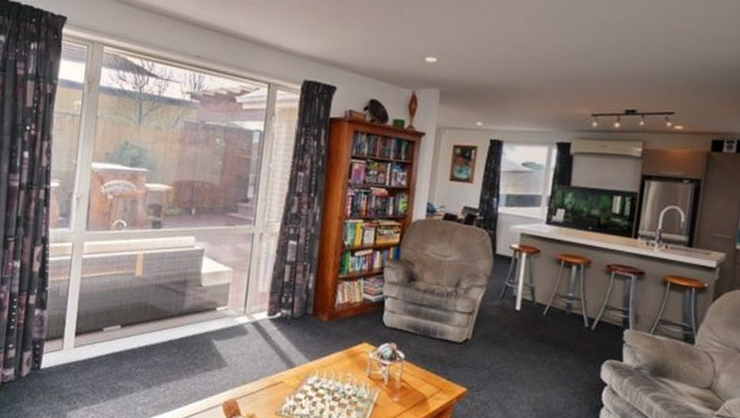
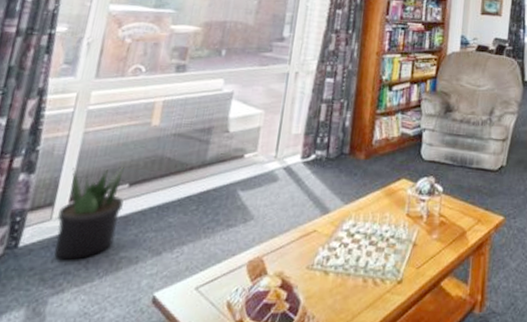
planter: none [67,308,118,384] -> present [53,166,124,260]

